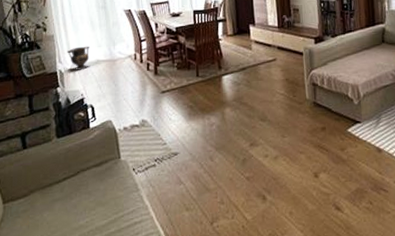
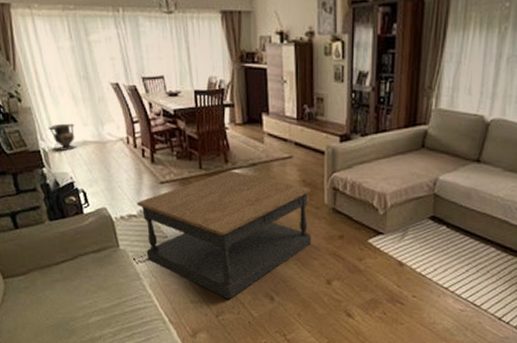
coffee table: none [140,75,298,203] -> present [137,170,312,299]

